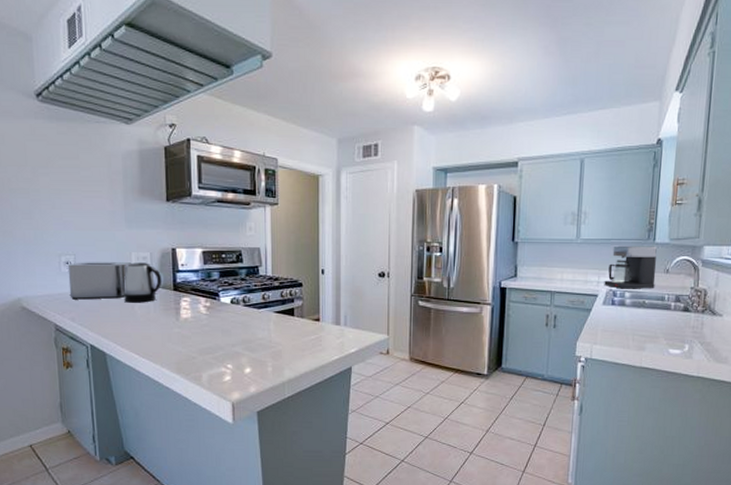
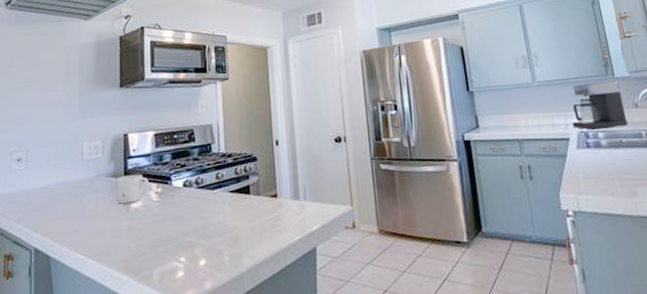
toaster: present [67,262,131,300] -> none [18,153,82,199]
kettle: present [123,262,163,303] -> none [73,151,113,197]
mug: none [165,287,199,314] -> present [116,173,150,204]

